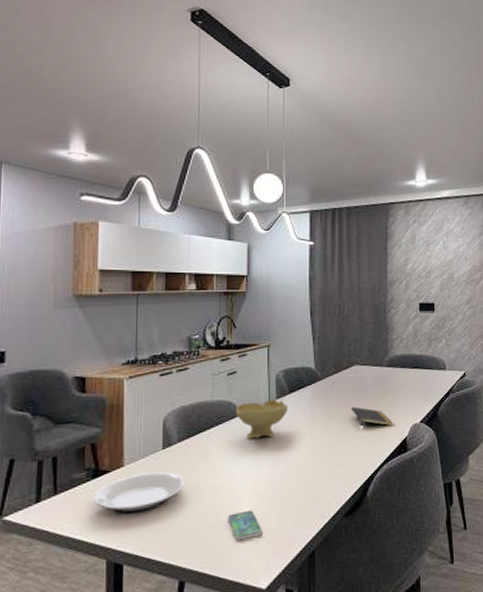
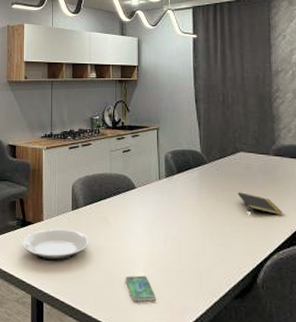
bowl: present [235,399,288,439] -> none [130,177,176,212]

